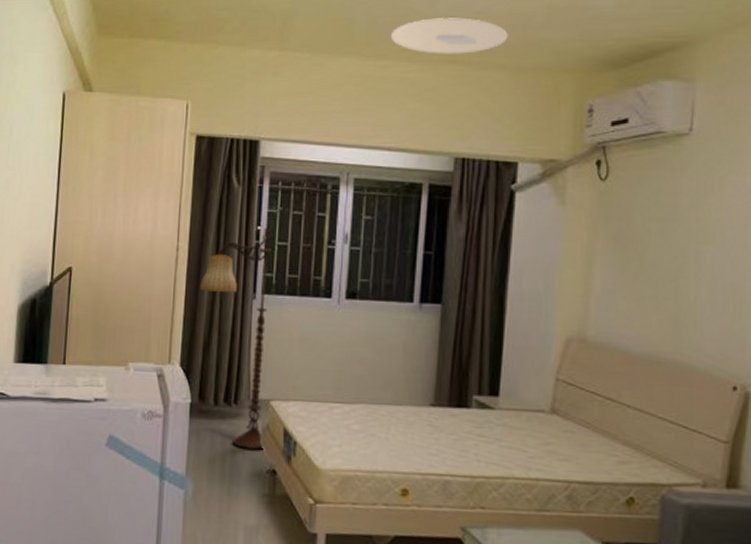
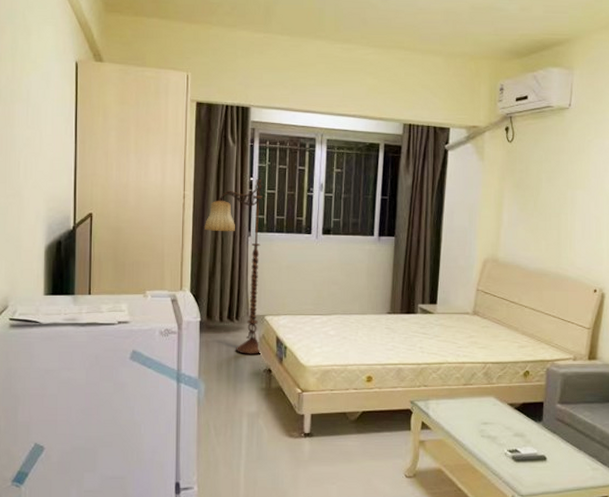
ceiling light: present [390,17,508,54] -> none [353,12,443,42]

